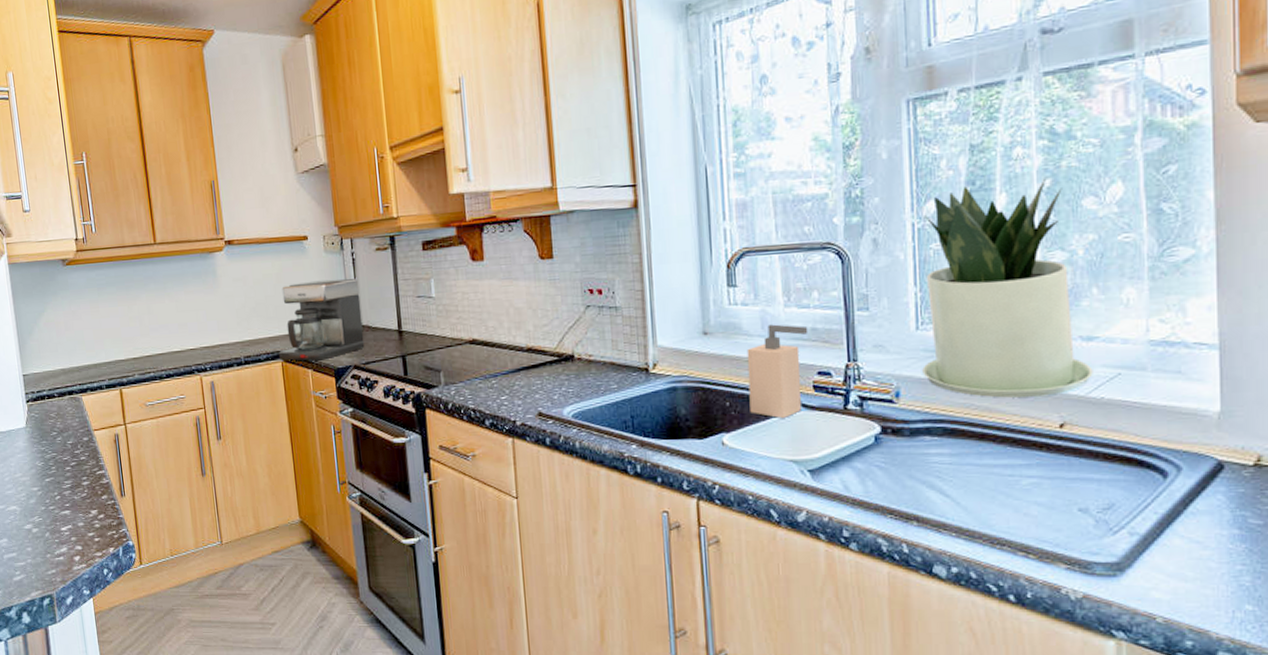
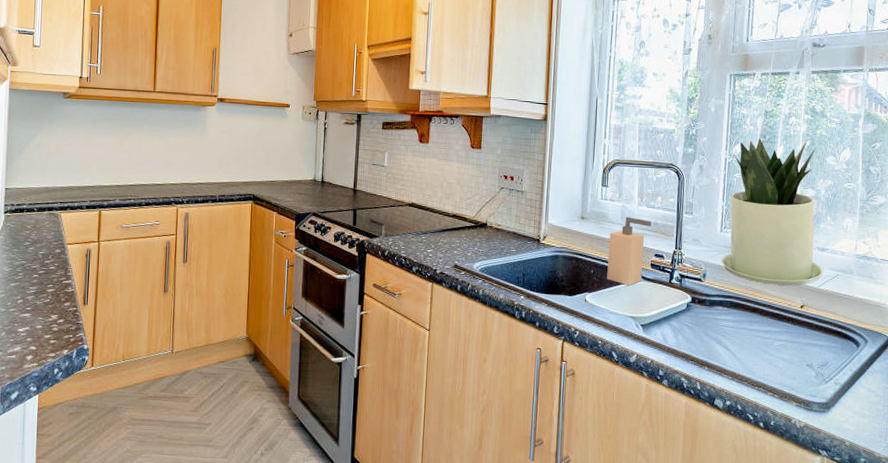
coffee maker: present [278,278,365,361] -> none [249,141,327,206]

